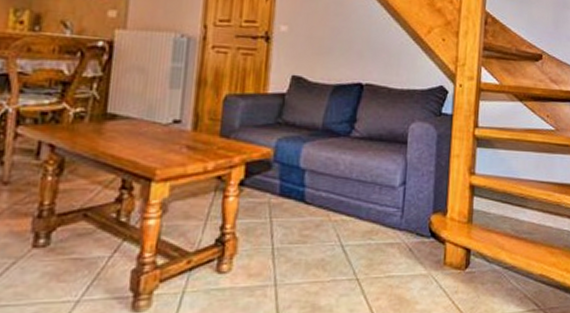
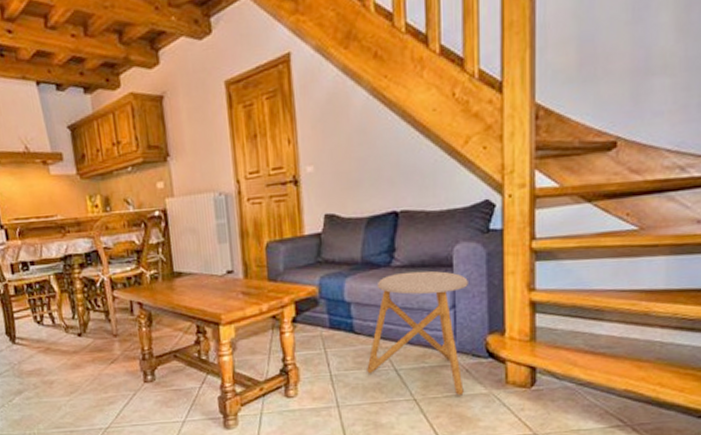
stool: none [312,144,419,276] -> present [367,270,468,396]

